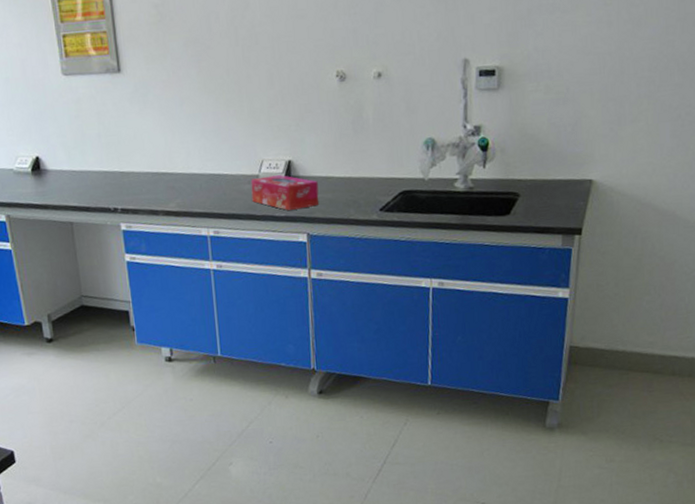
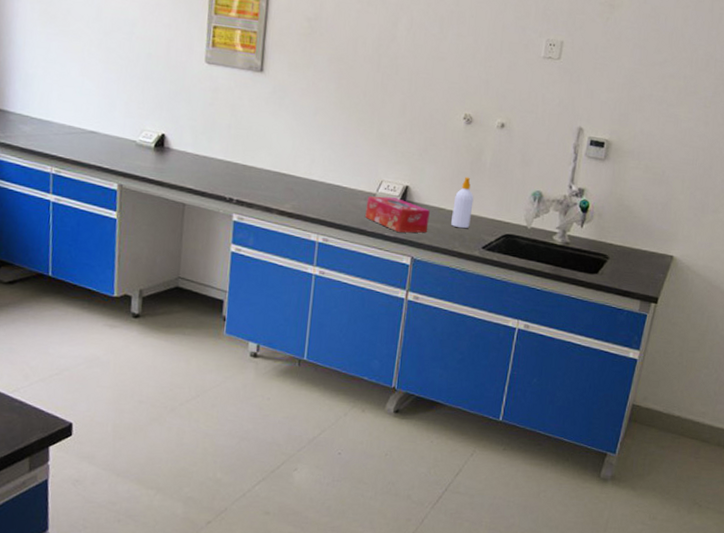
soap bottle: none [341,138,363,194] -> present [451,176,474,229]

